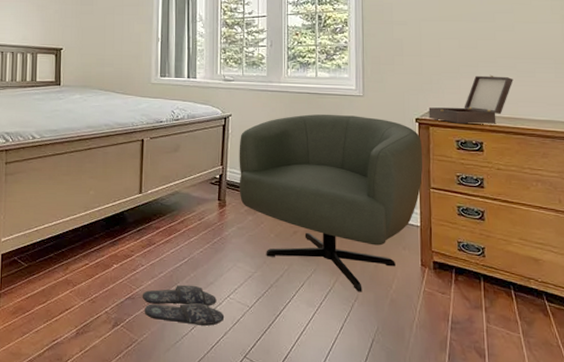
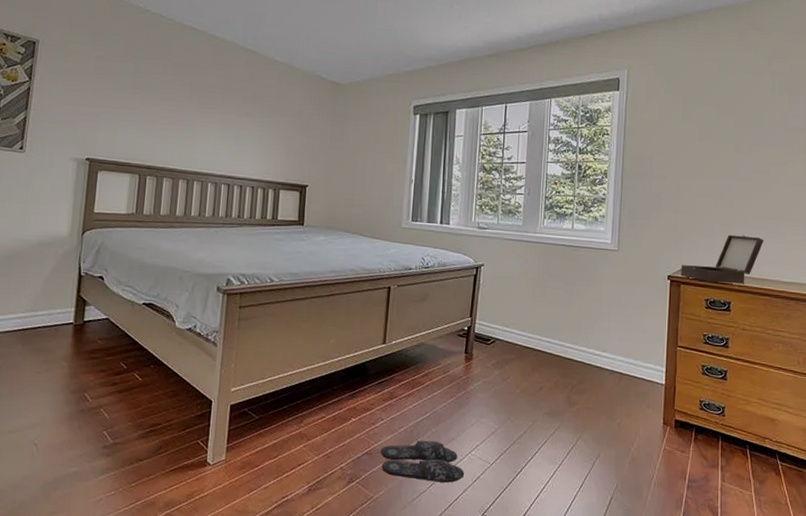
armchair: present [239,114,423,292] -> none [487,267,673,450]

